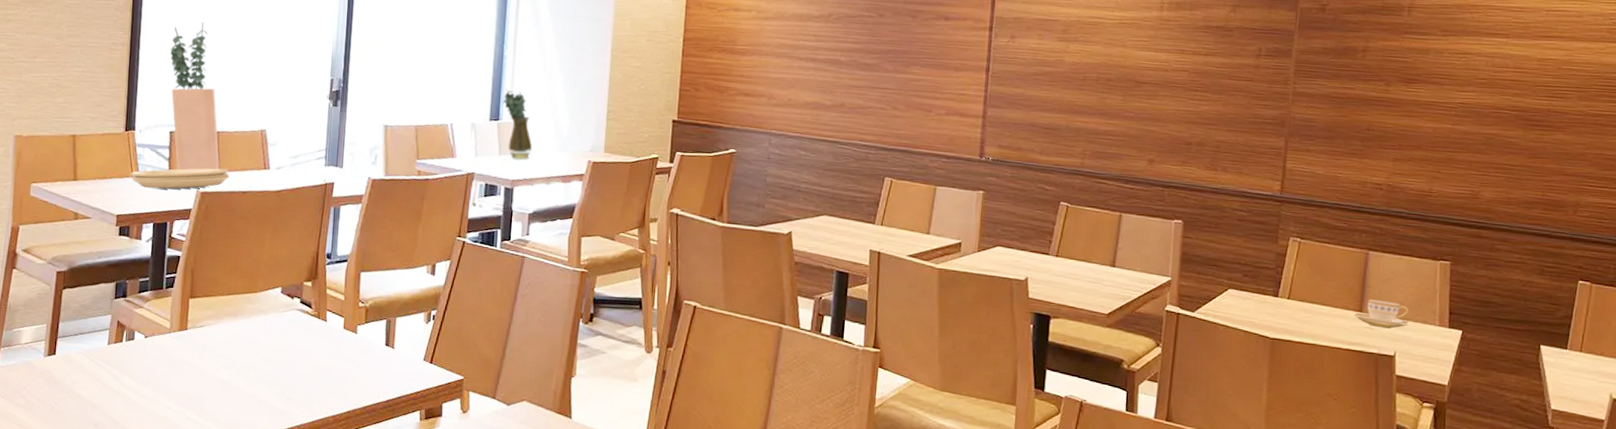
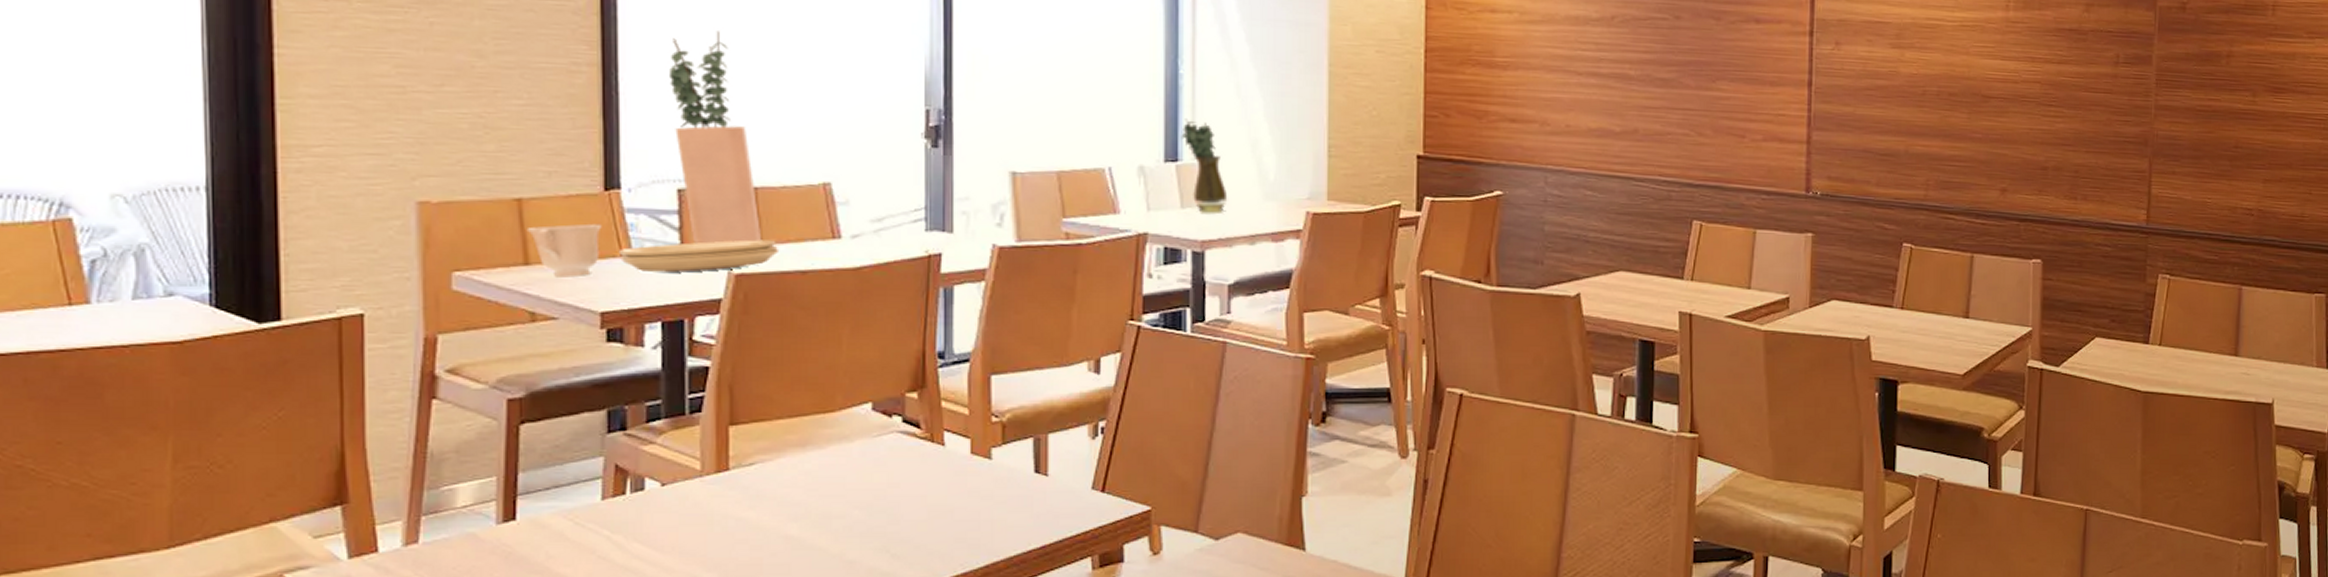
teacup: none [77,153,122,190] -> present [526,223,602,278]
teacup: present [1354,299,1409,329] -> none [2229,341,2286,373]

